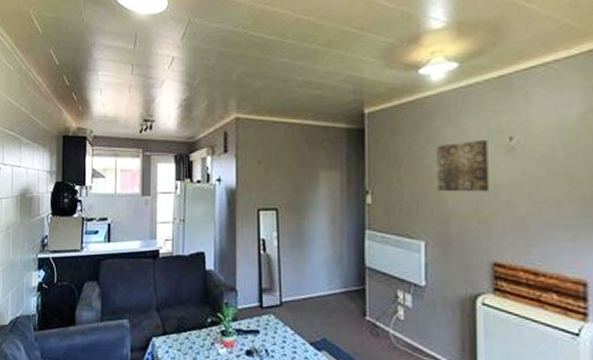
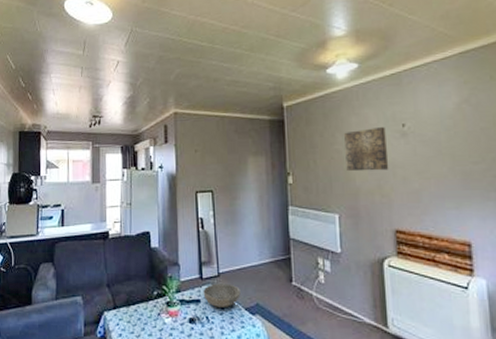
bowl: none [263,313,305,341] -> present [203,283,241,307]

